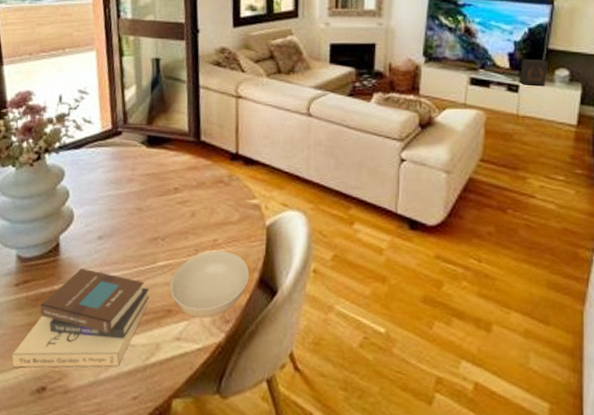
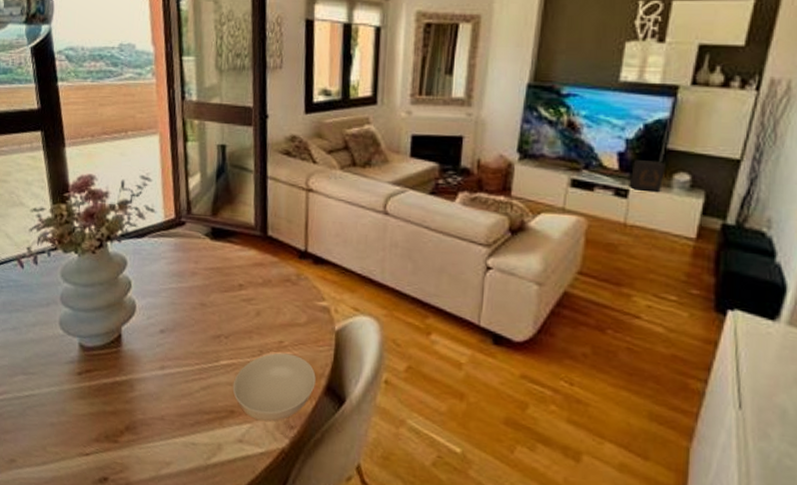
books: present [12,268,150,368] -> none [75,361,212,464]

